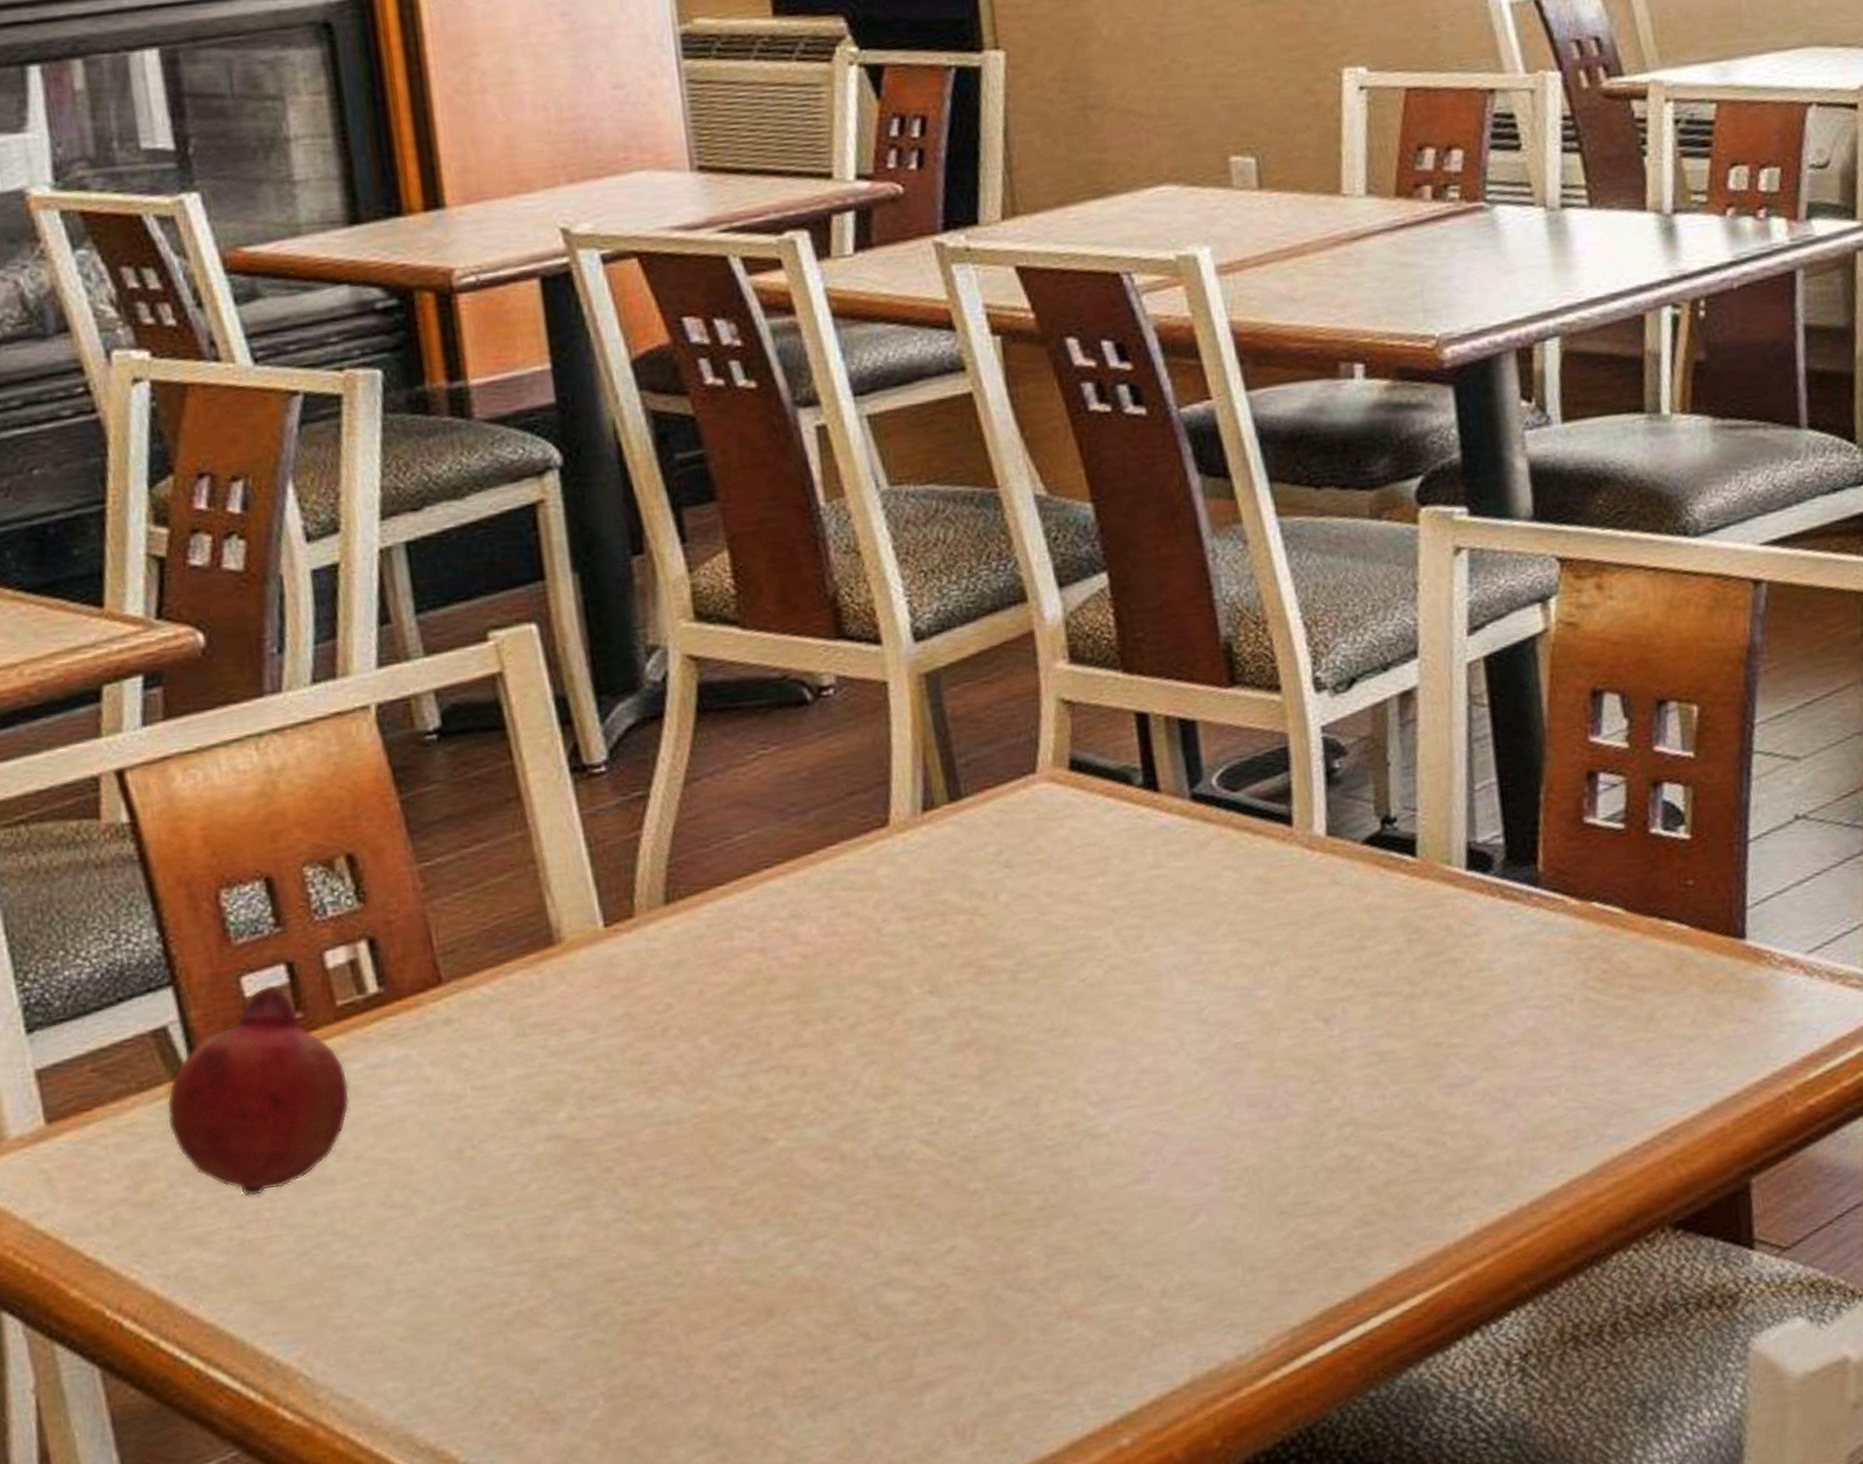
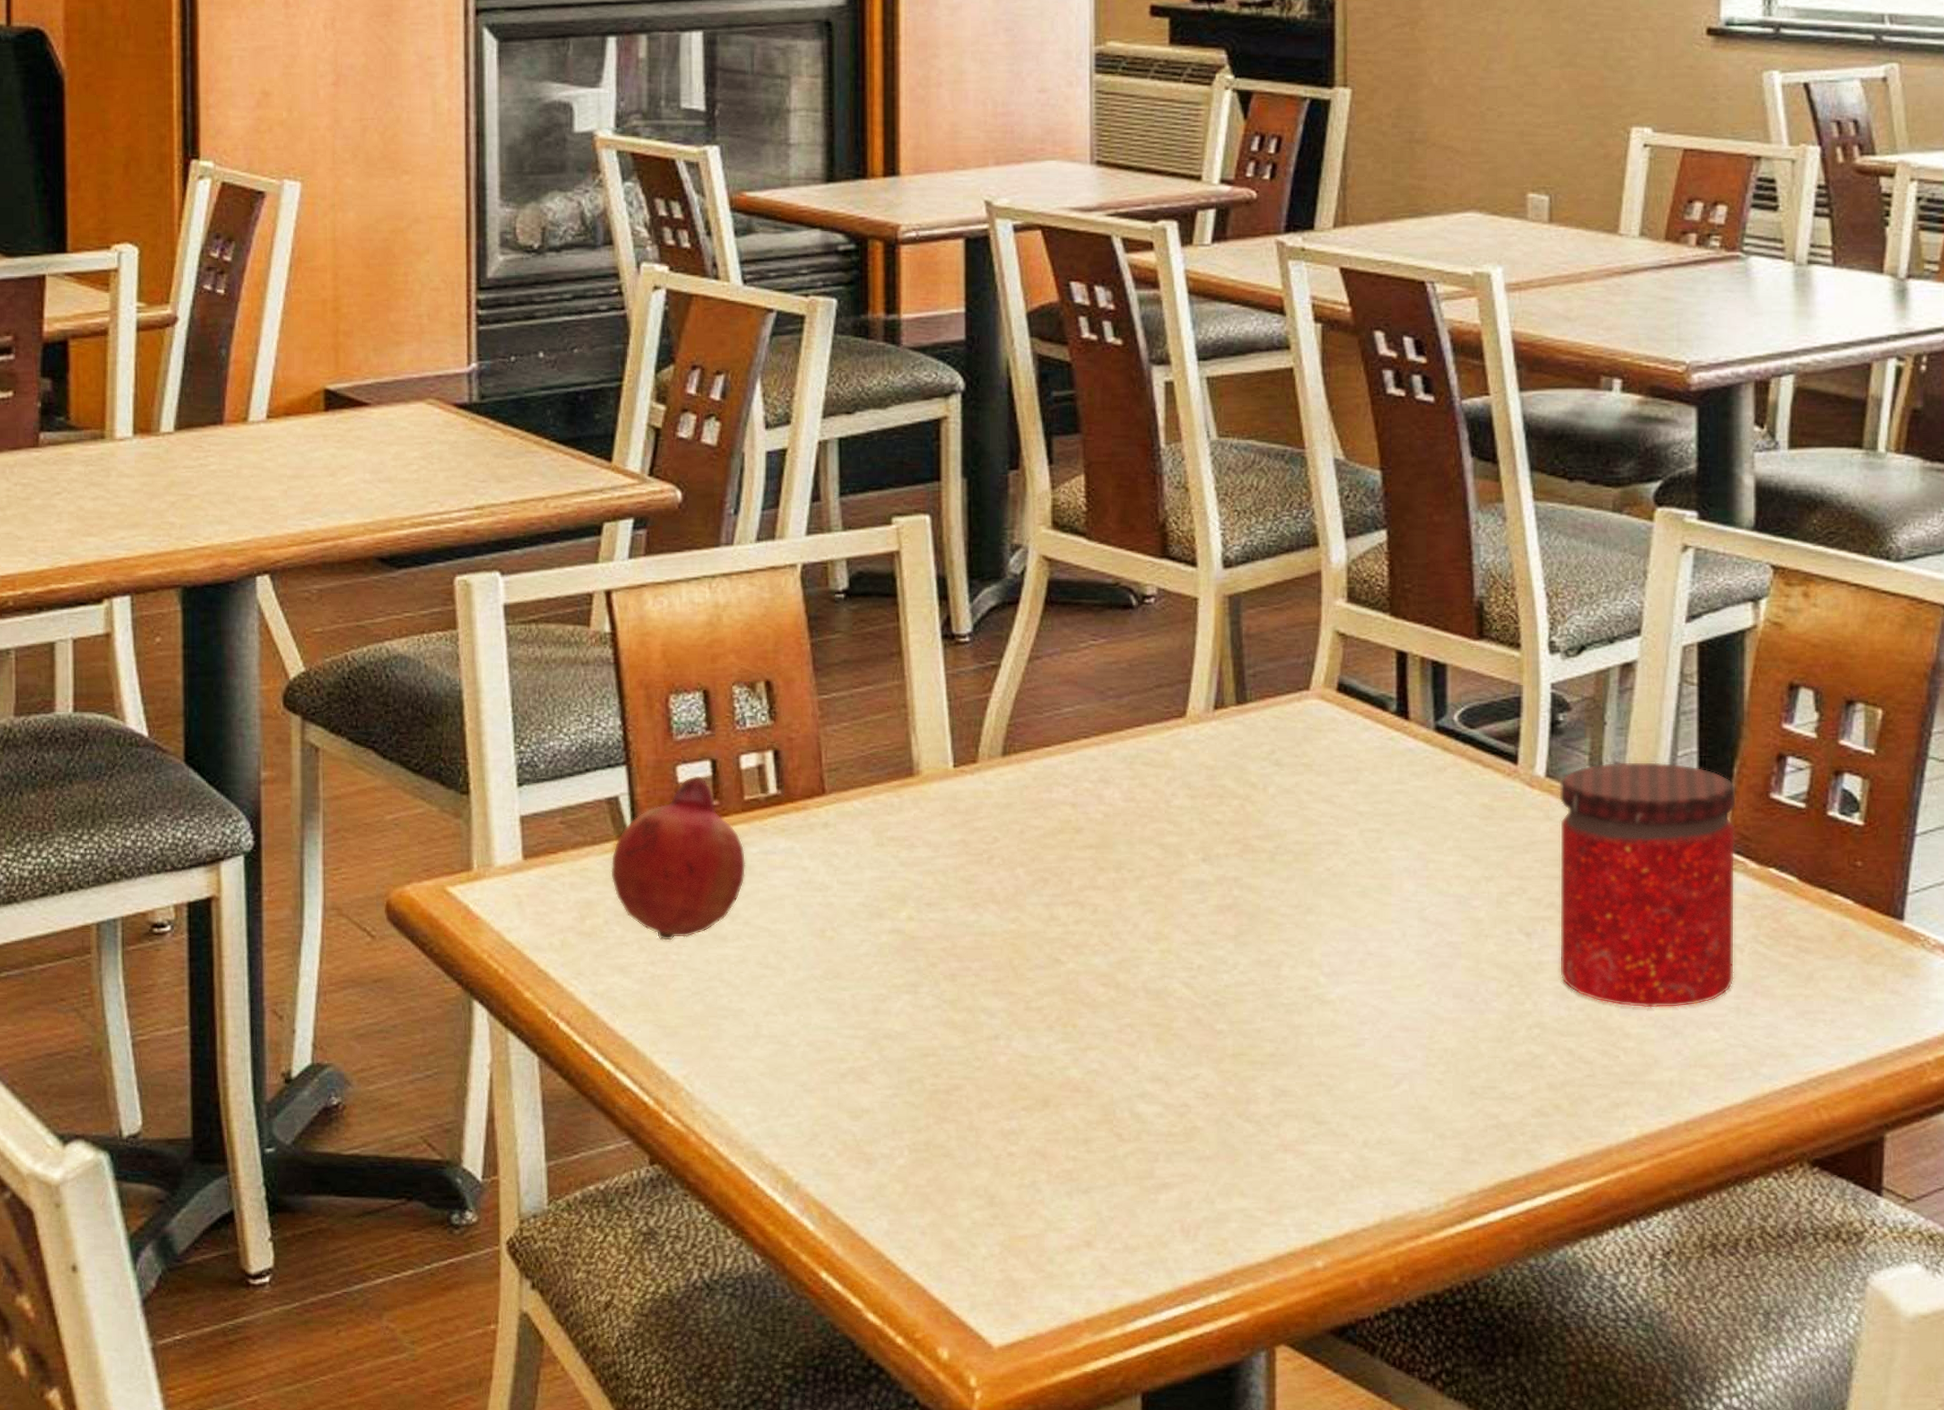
jam: none [1343,798,1566,1085] -> present [1559,761,1737,1008]

